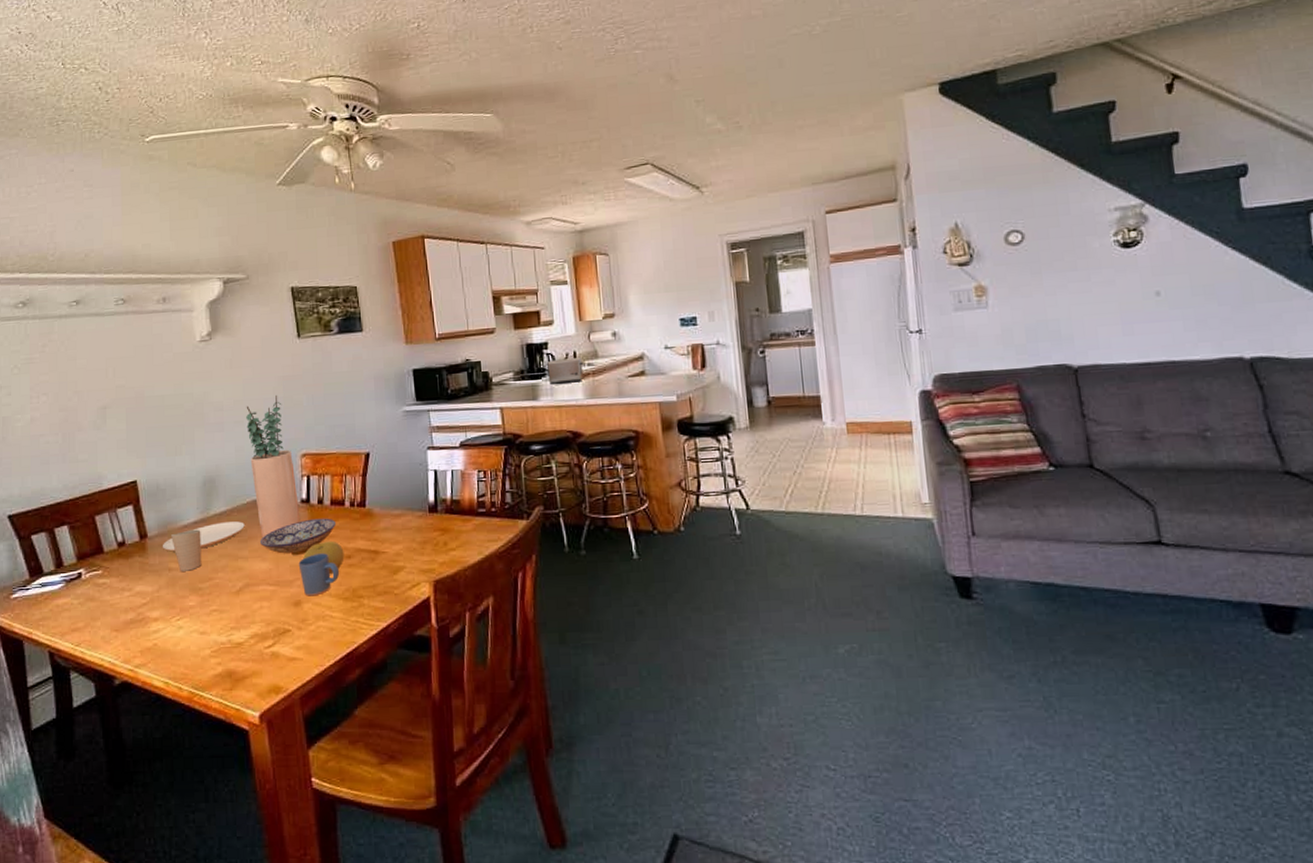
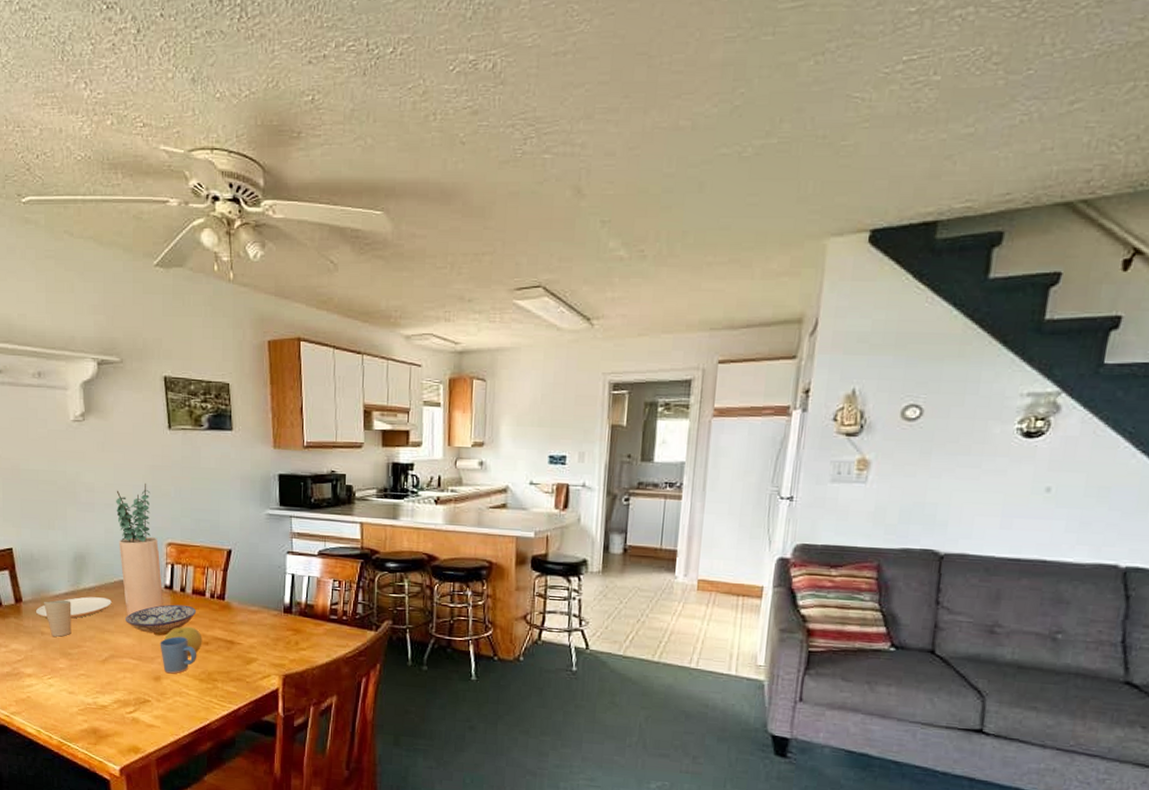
toaster: present [546,358,584,385] -> none [410,481,447,507]

